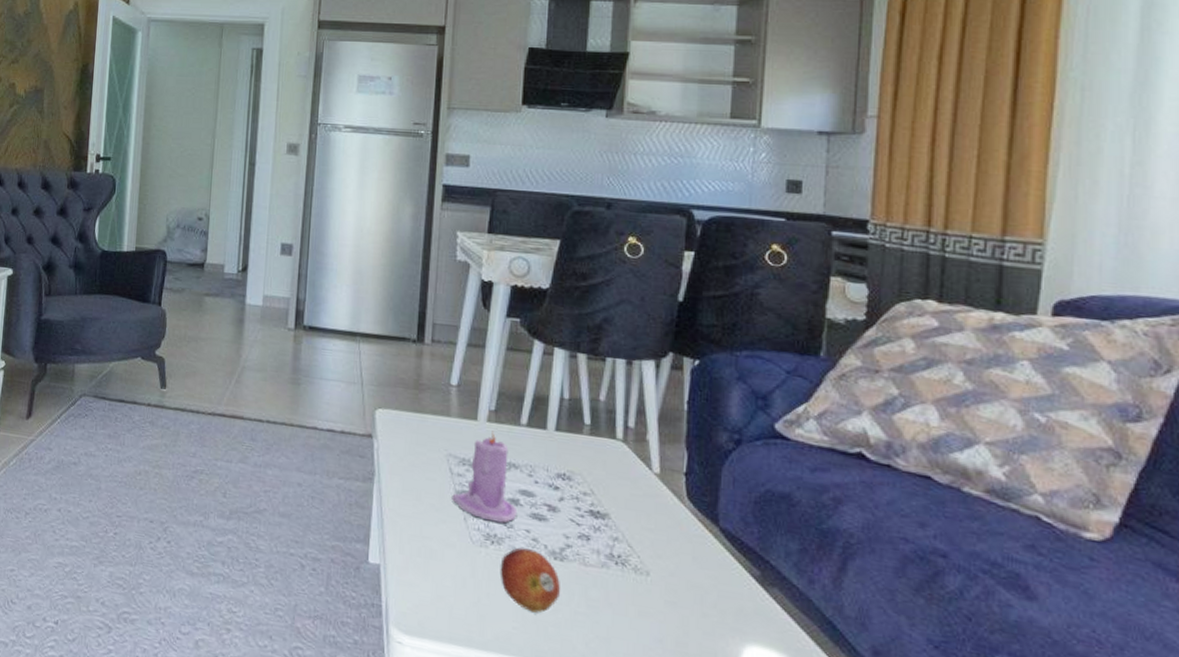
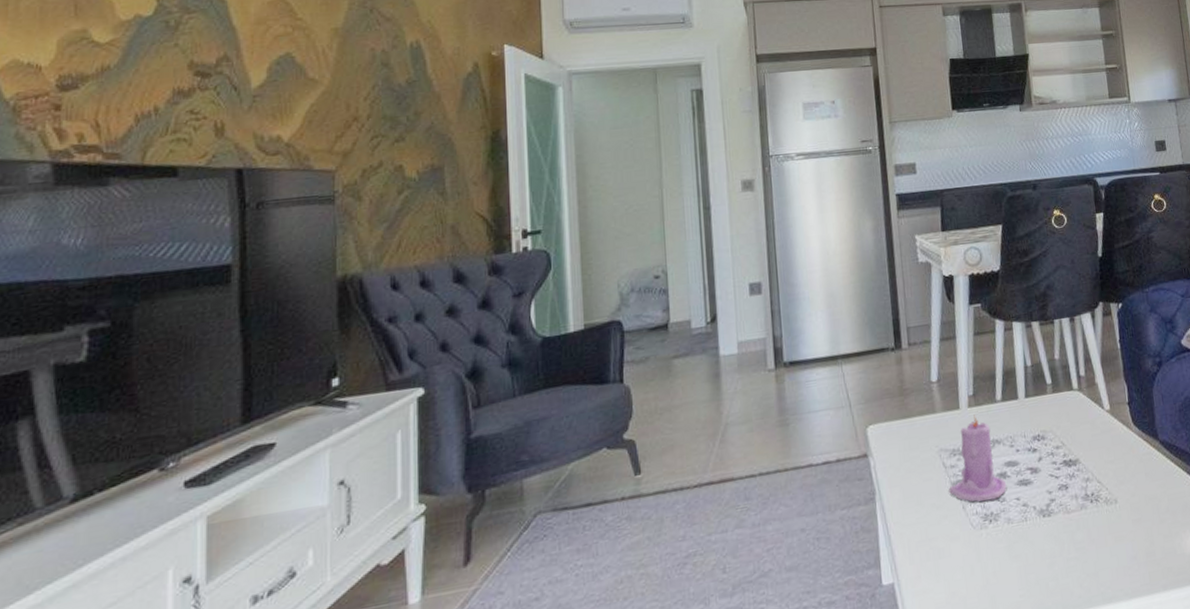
fruit: present [500,547,561,613] -> none [1000,514,1054,575]

